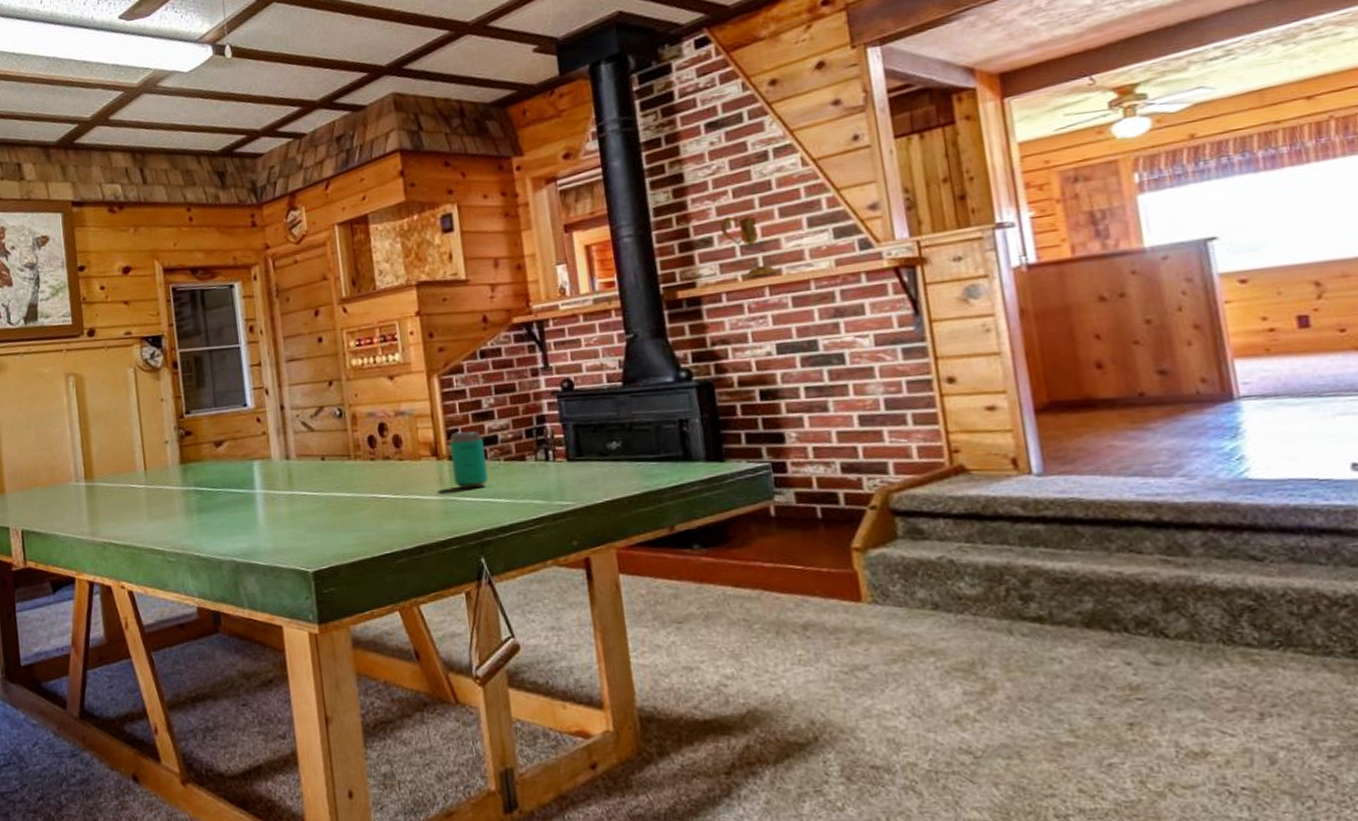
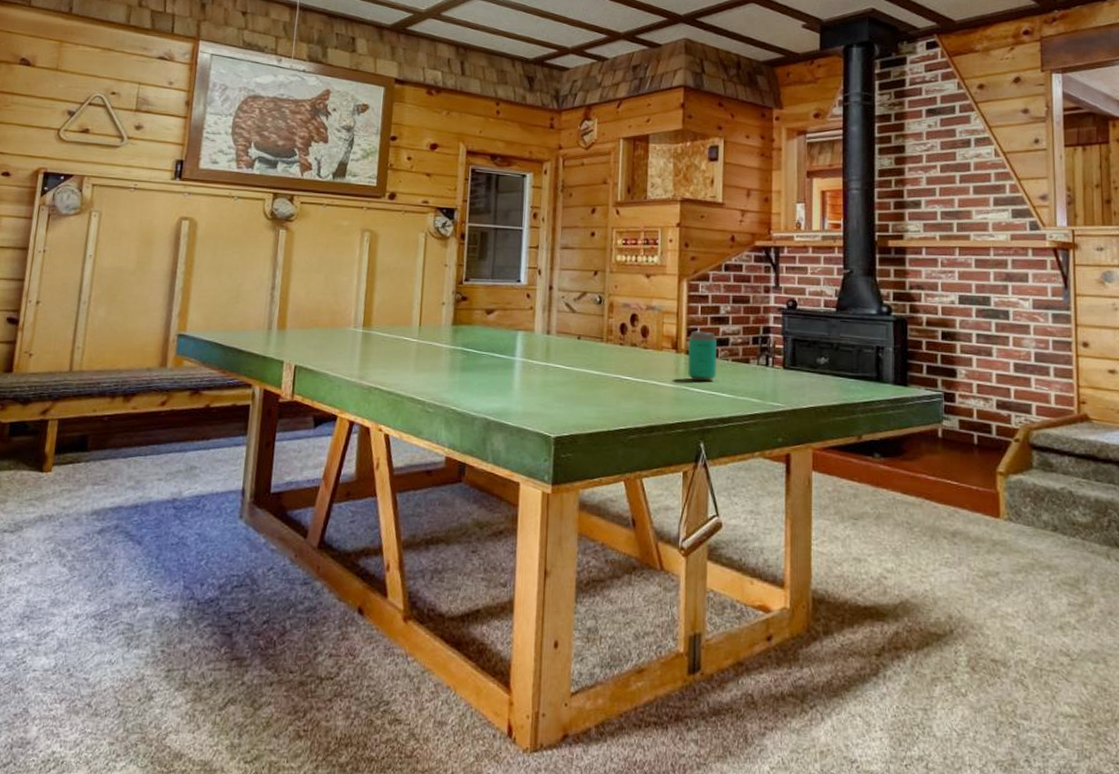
trophy cup: present [720,215,778,280] -> none [927,186,967,241]

